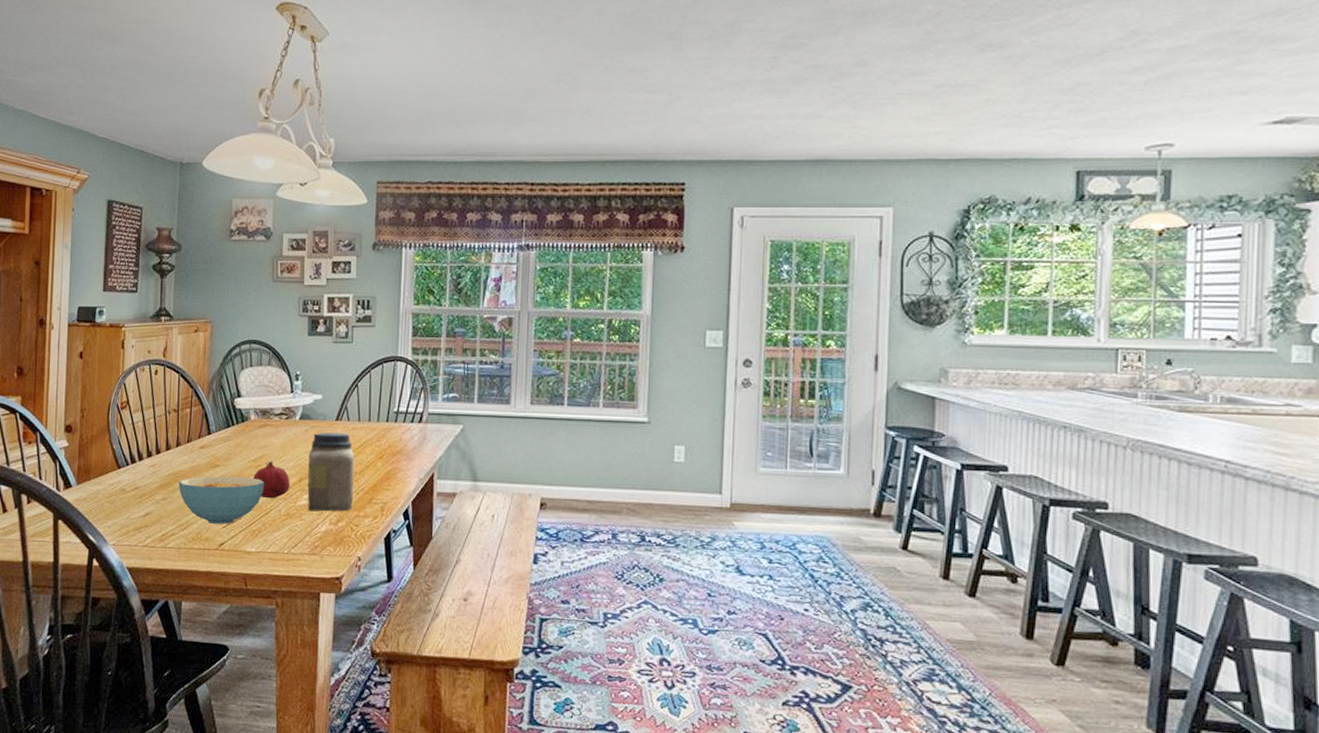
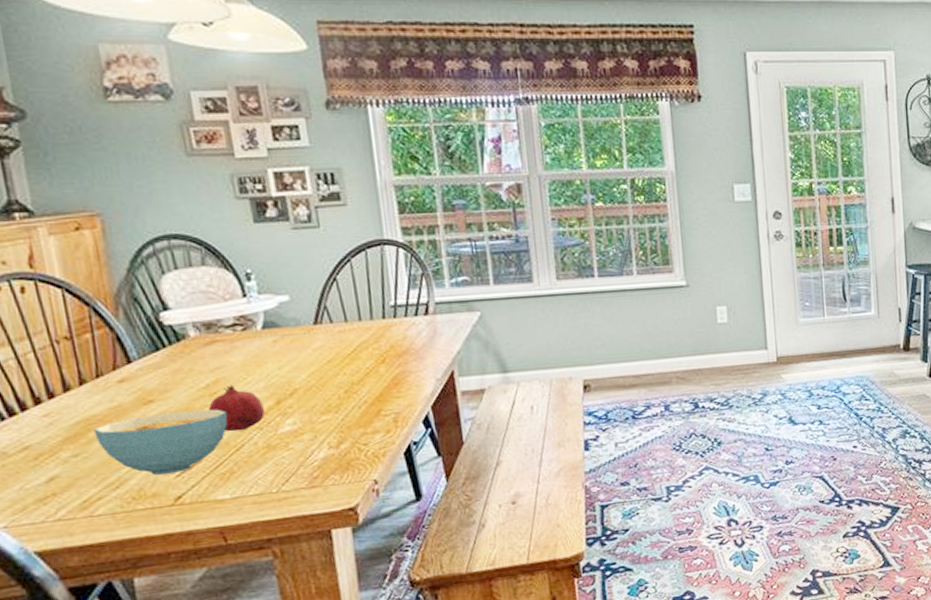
jar: present [307,432,354,512] -> none [283,338,356,438]

